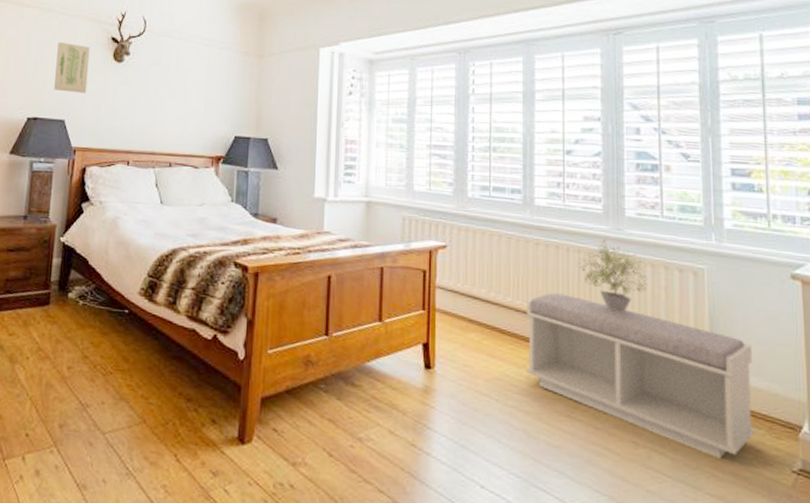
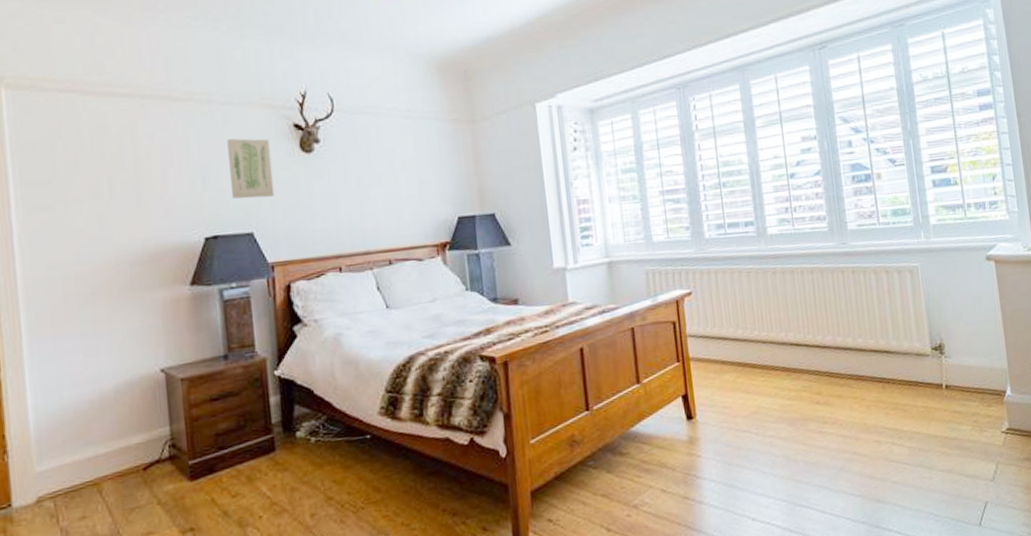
bench: present [527,293,756,459] -> none [771,316,972,437]
potted plant: present [580,239,647,312] -> none [814,255,873,324]

